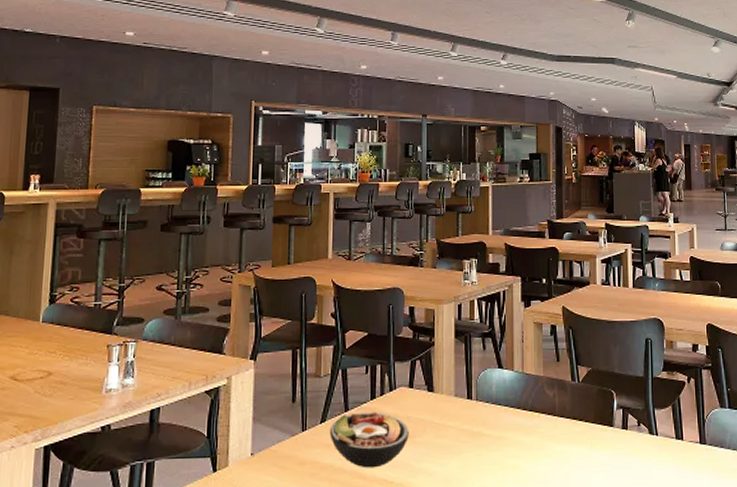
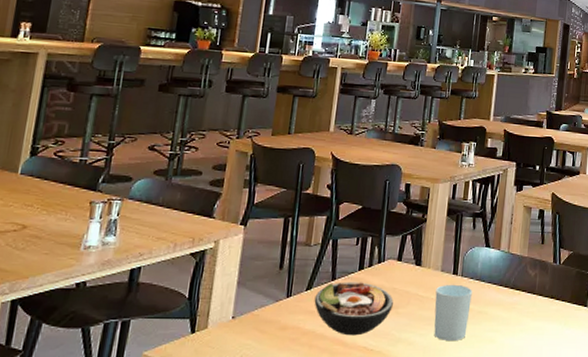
cup: none [451,409,489,469] -> present [434,284,472,340]

